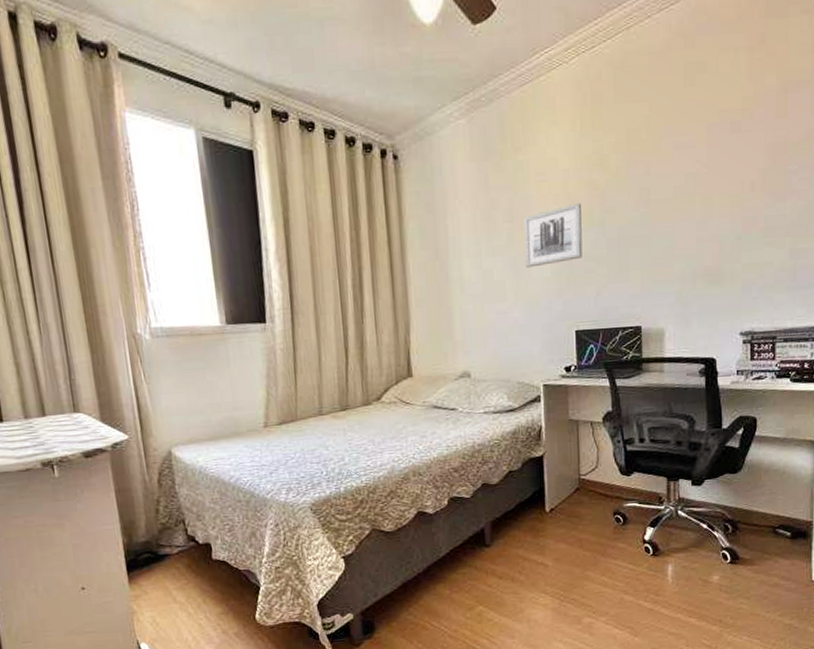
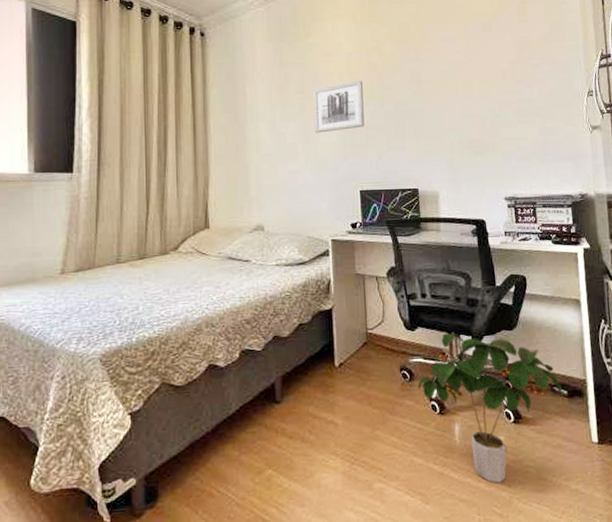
potted plant: none [631,476,785,619] -> present [417,331,562,483]

